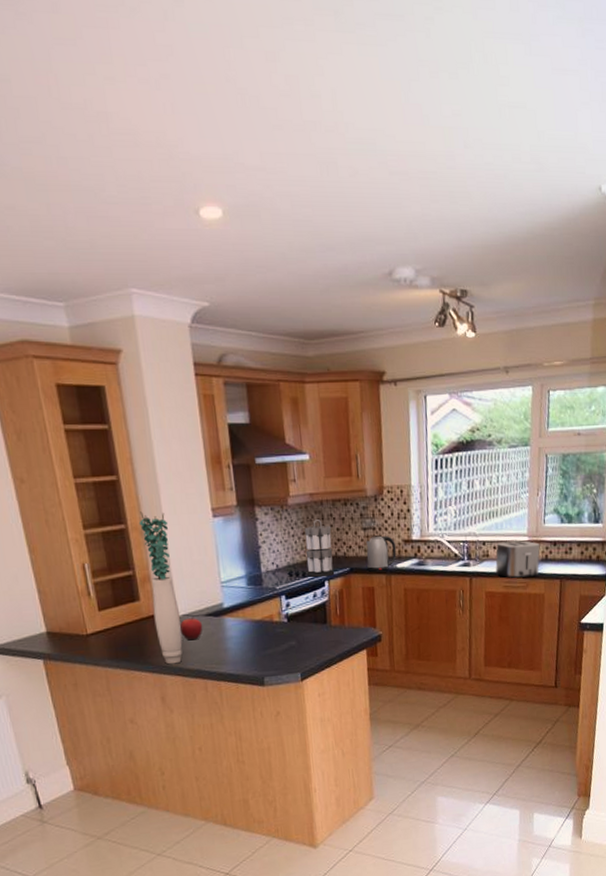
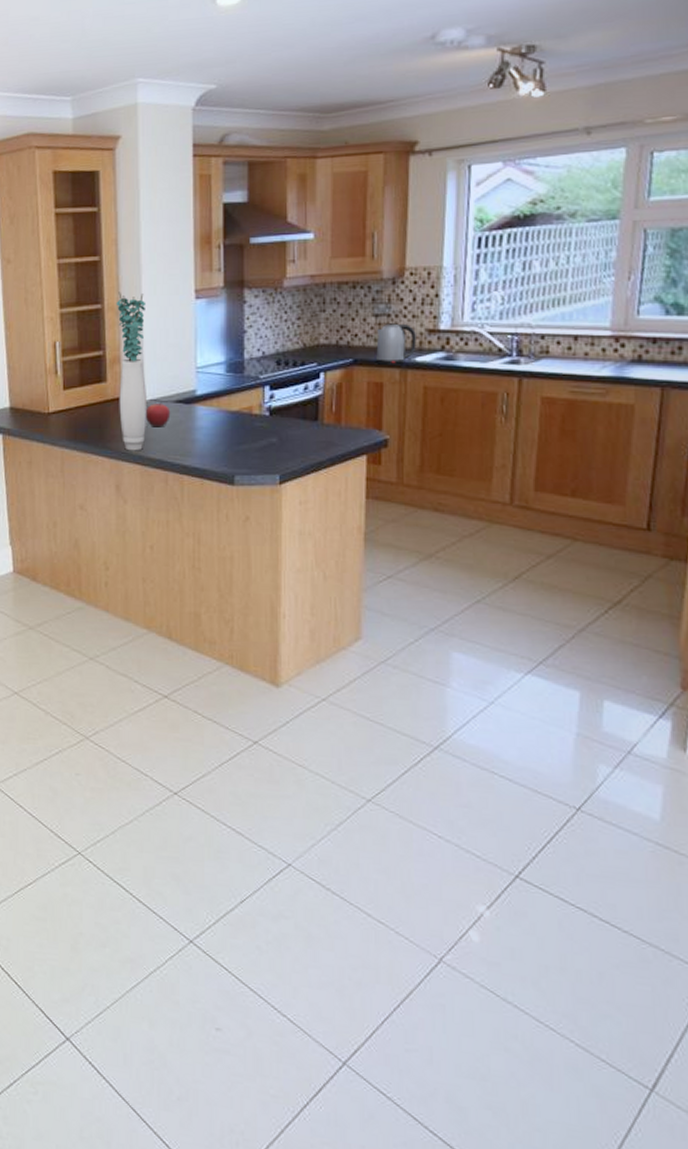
spice rack: present [304,519,335,578] -> none [298,304,334,368]
toaster: present [495,540,541,578] -> none [559,335,630,382]

